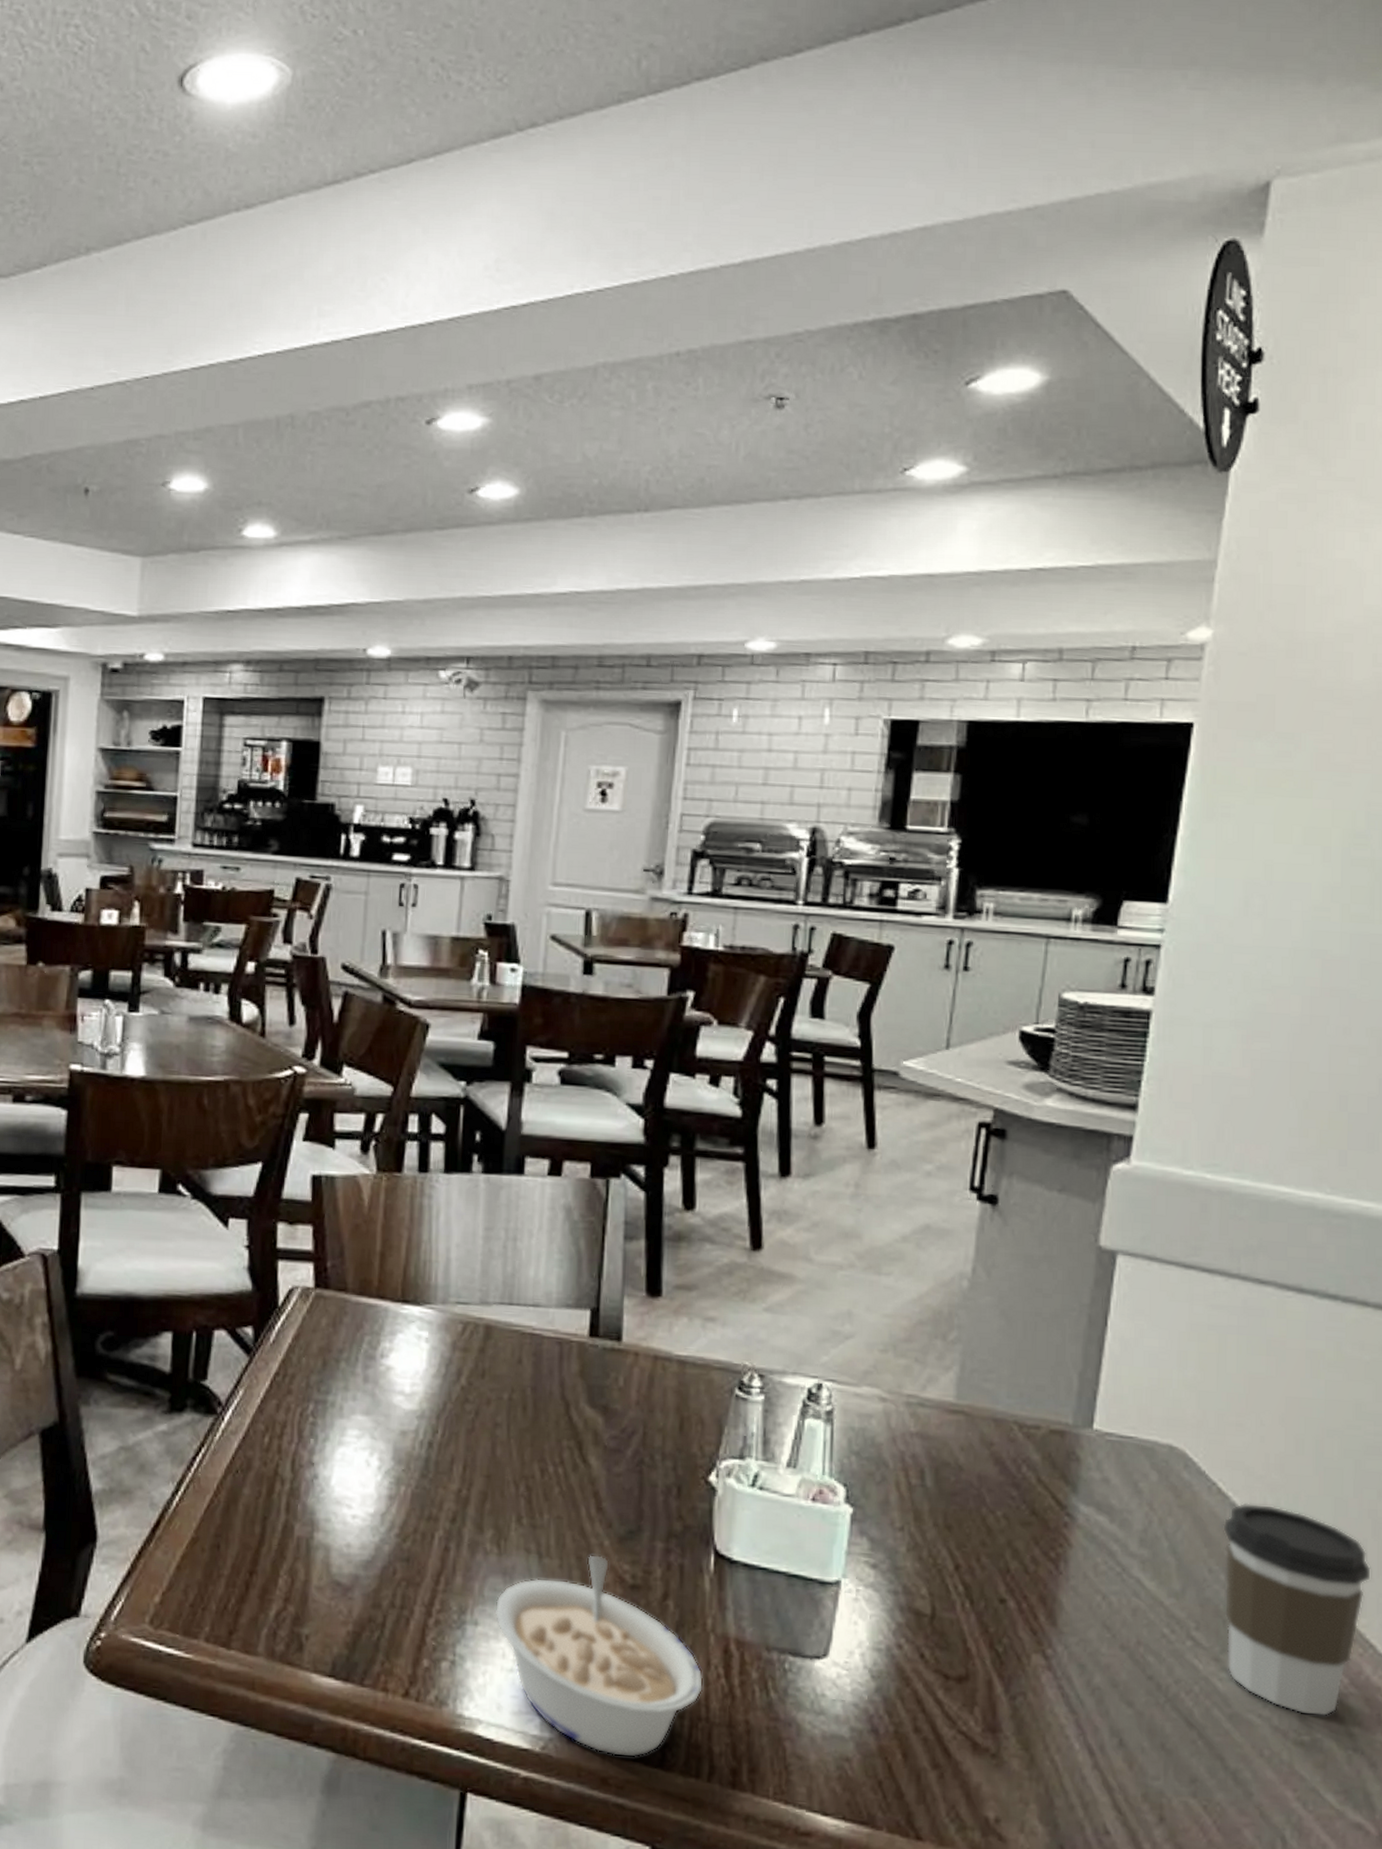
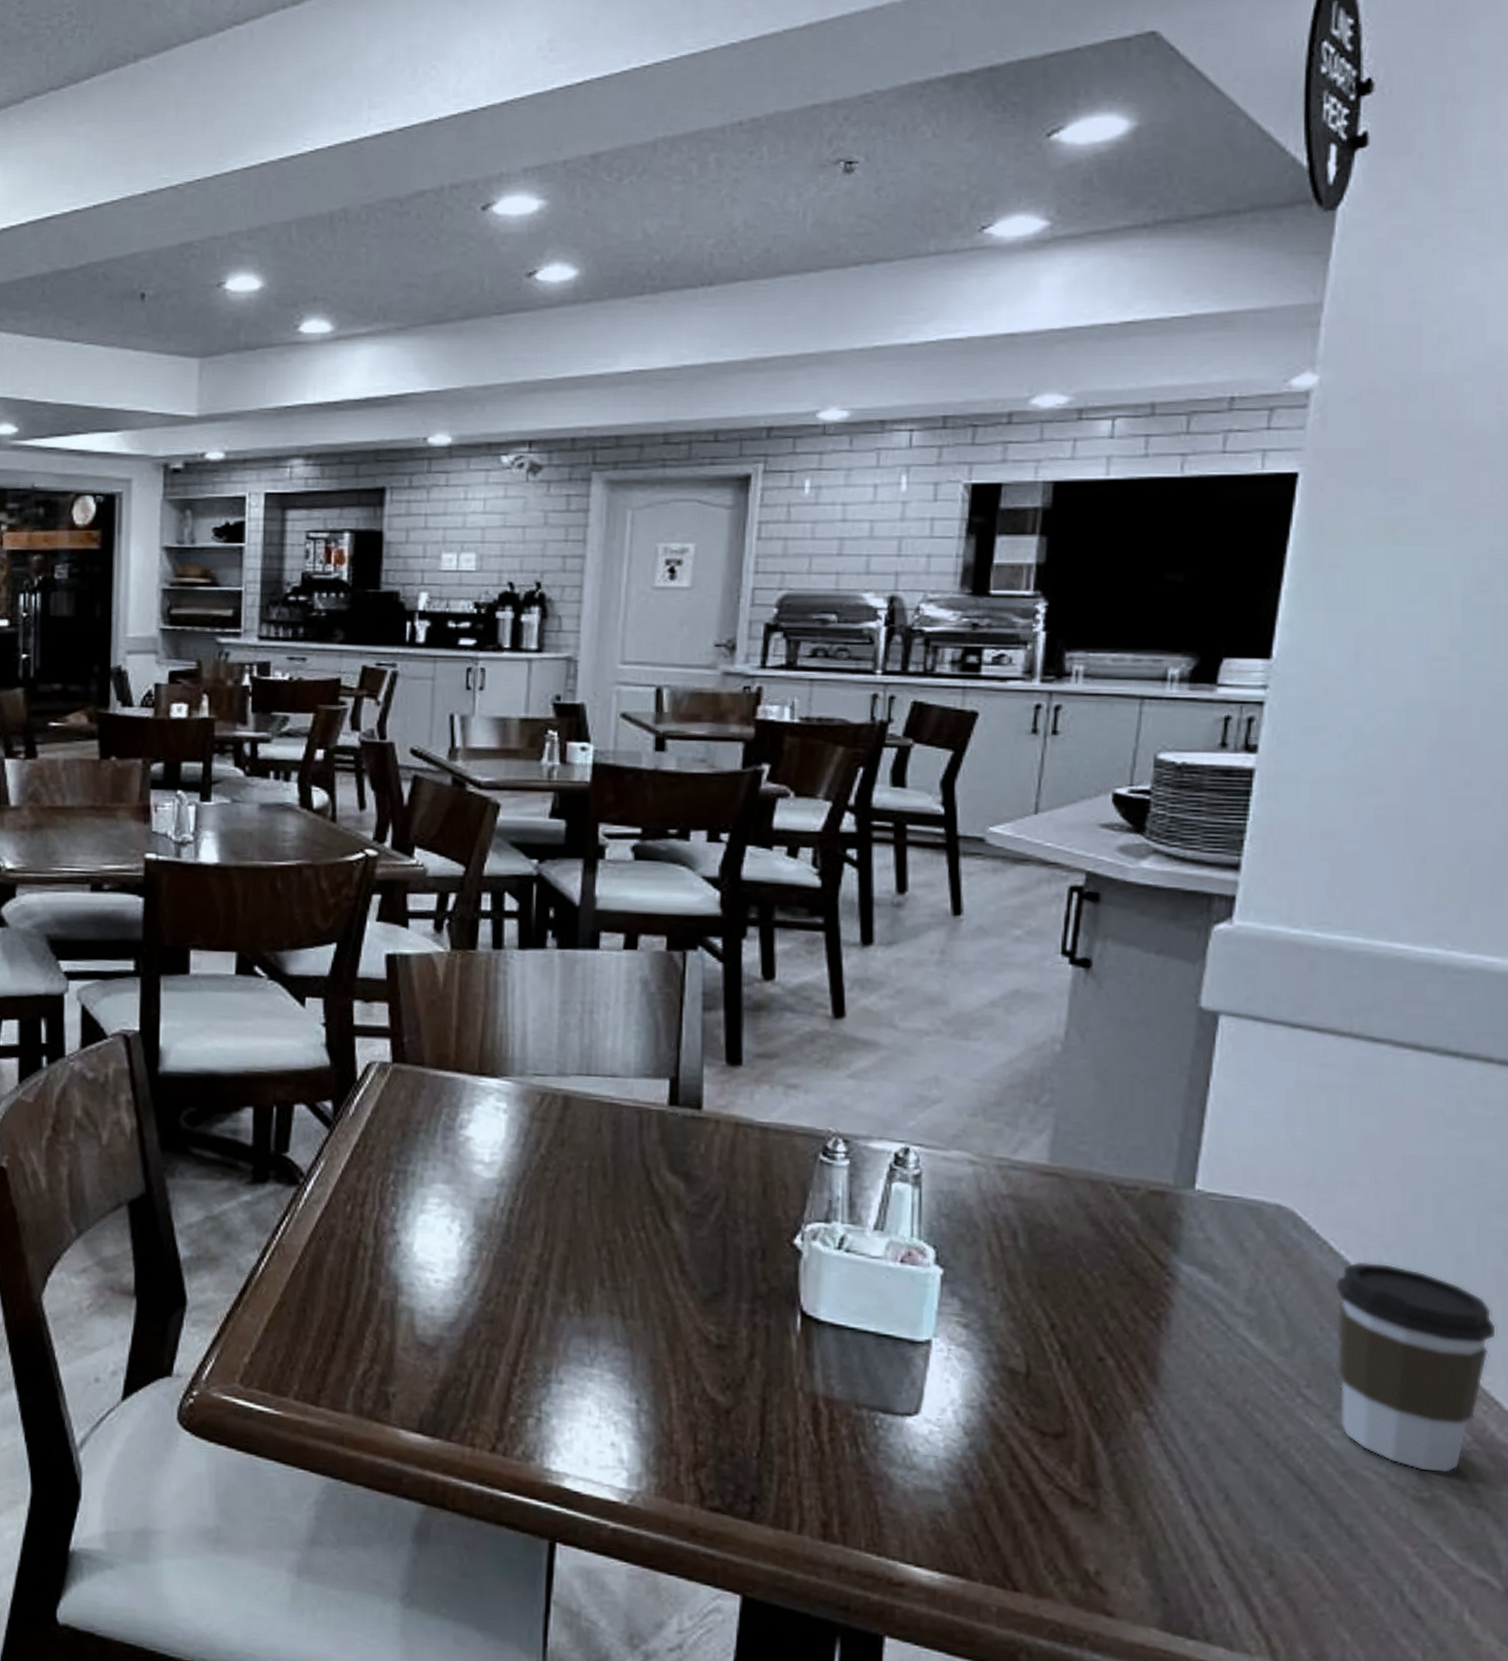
legume: present [494,1554,704,1757] -> none [579,1315,792,1510]

